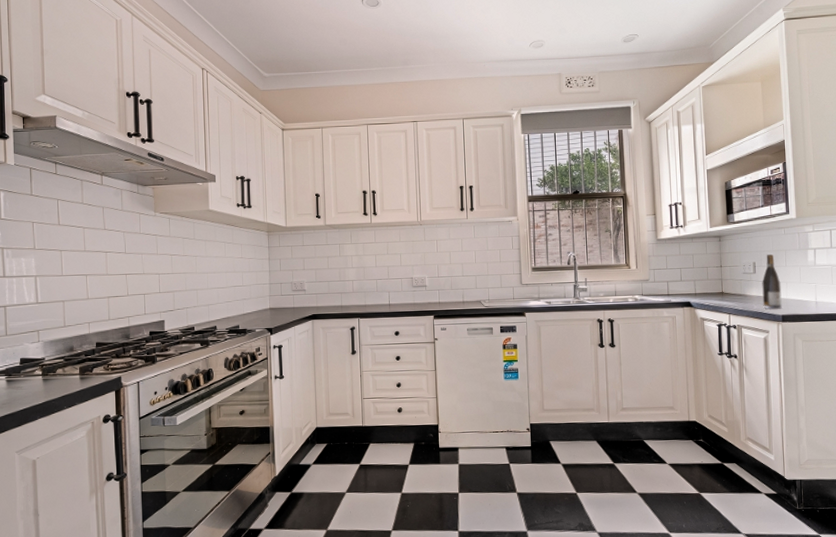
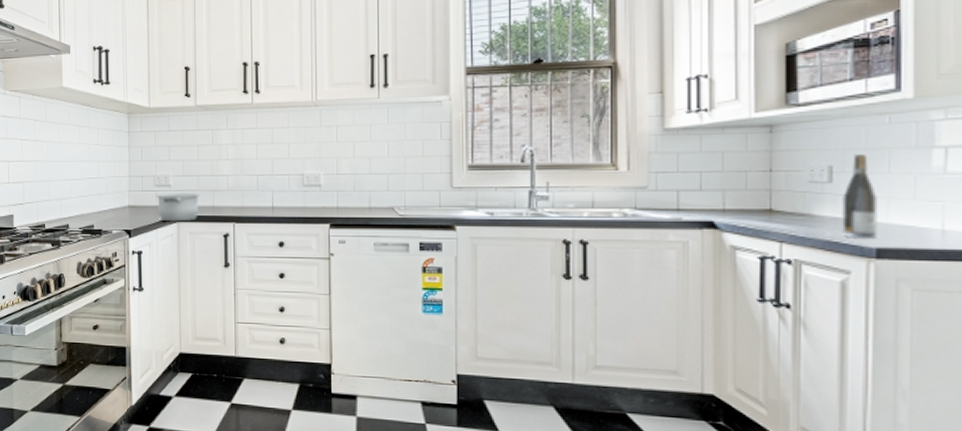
cooking pot: none [293,295,330,320] -> present [156,193,200,222]

